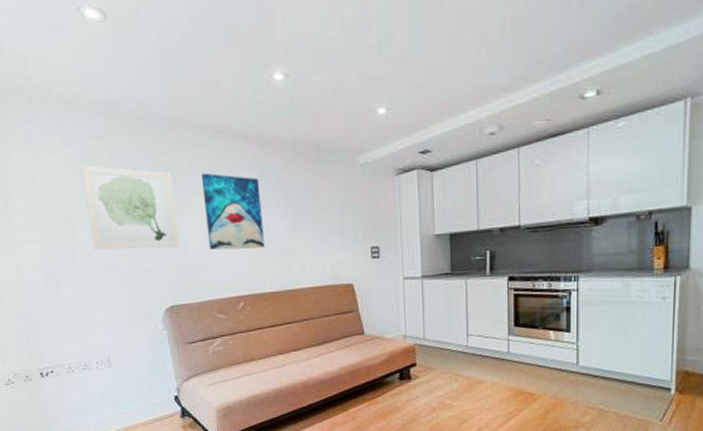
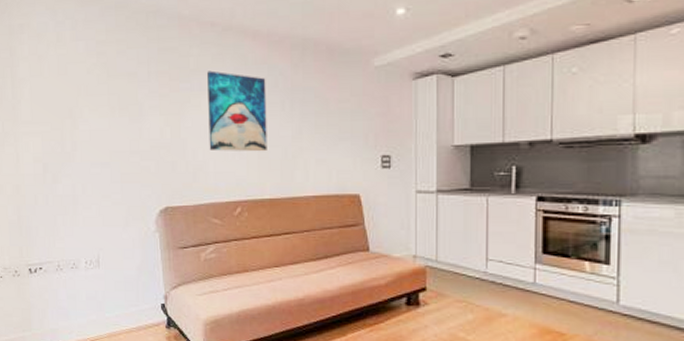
wall art: present [81,165,180,250] -> none [89,59,180,147]

